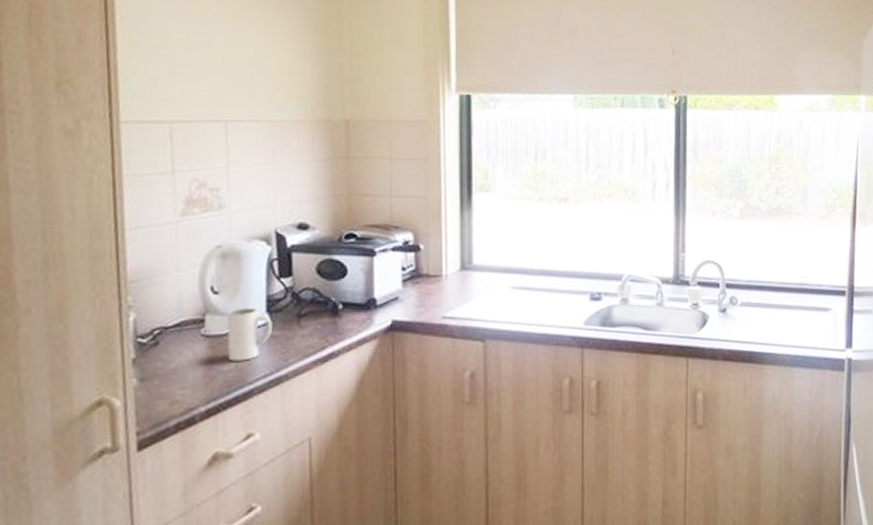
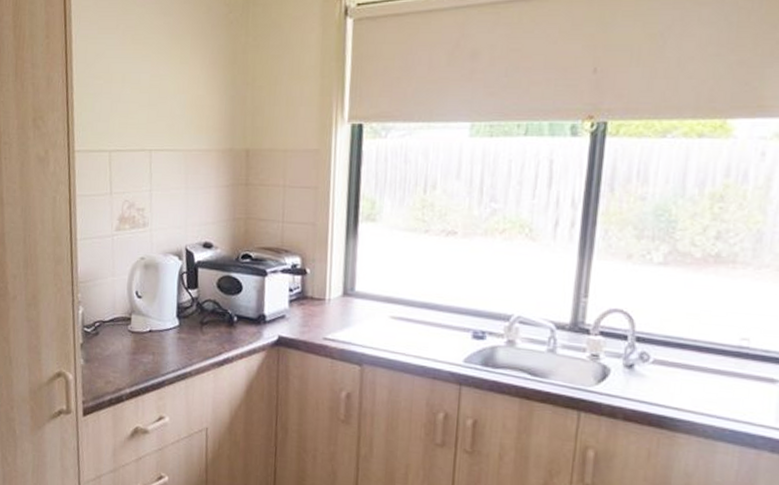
mug: present [226,307,272,361] -> none [147,311,181,356]

